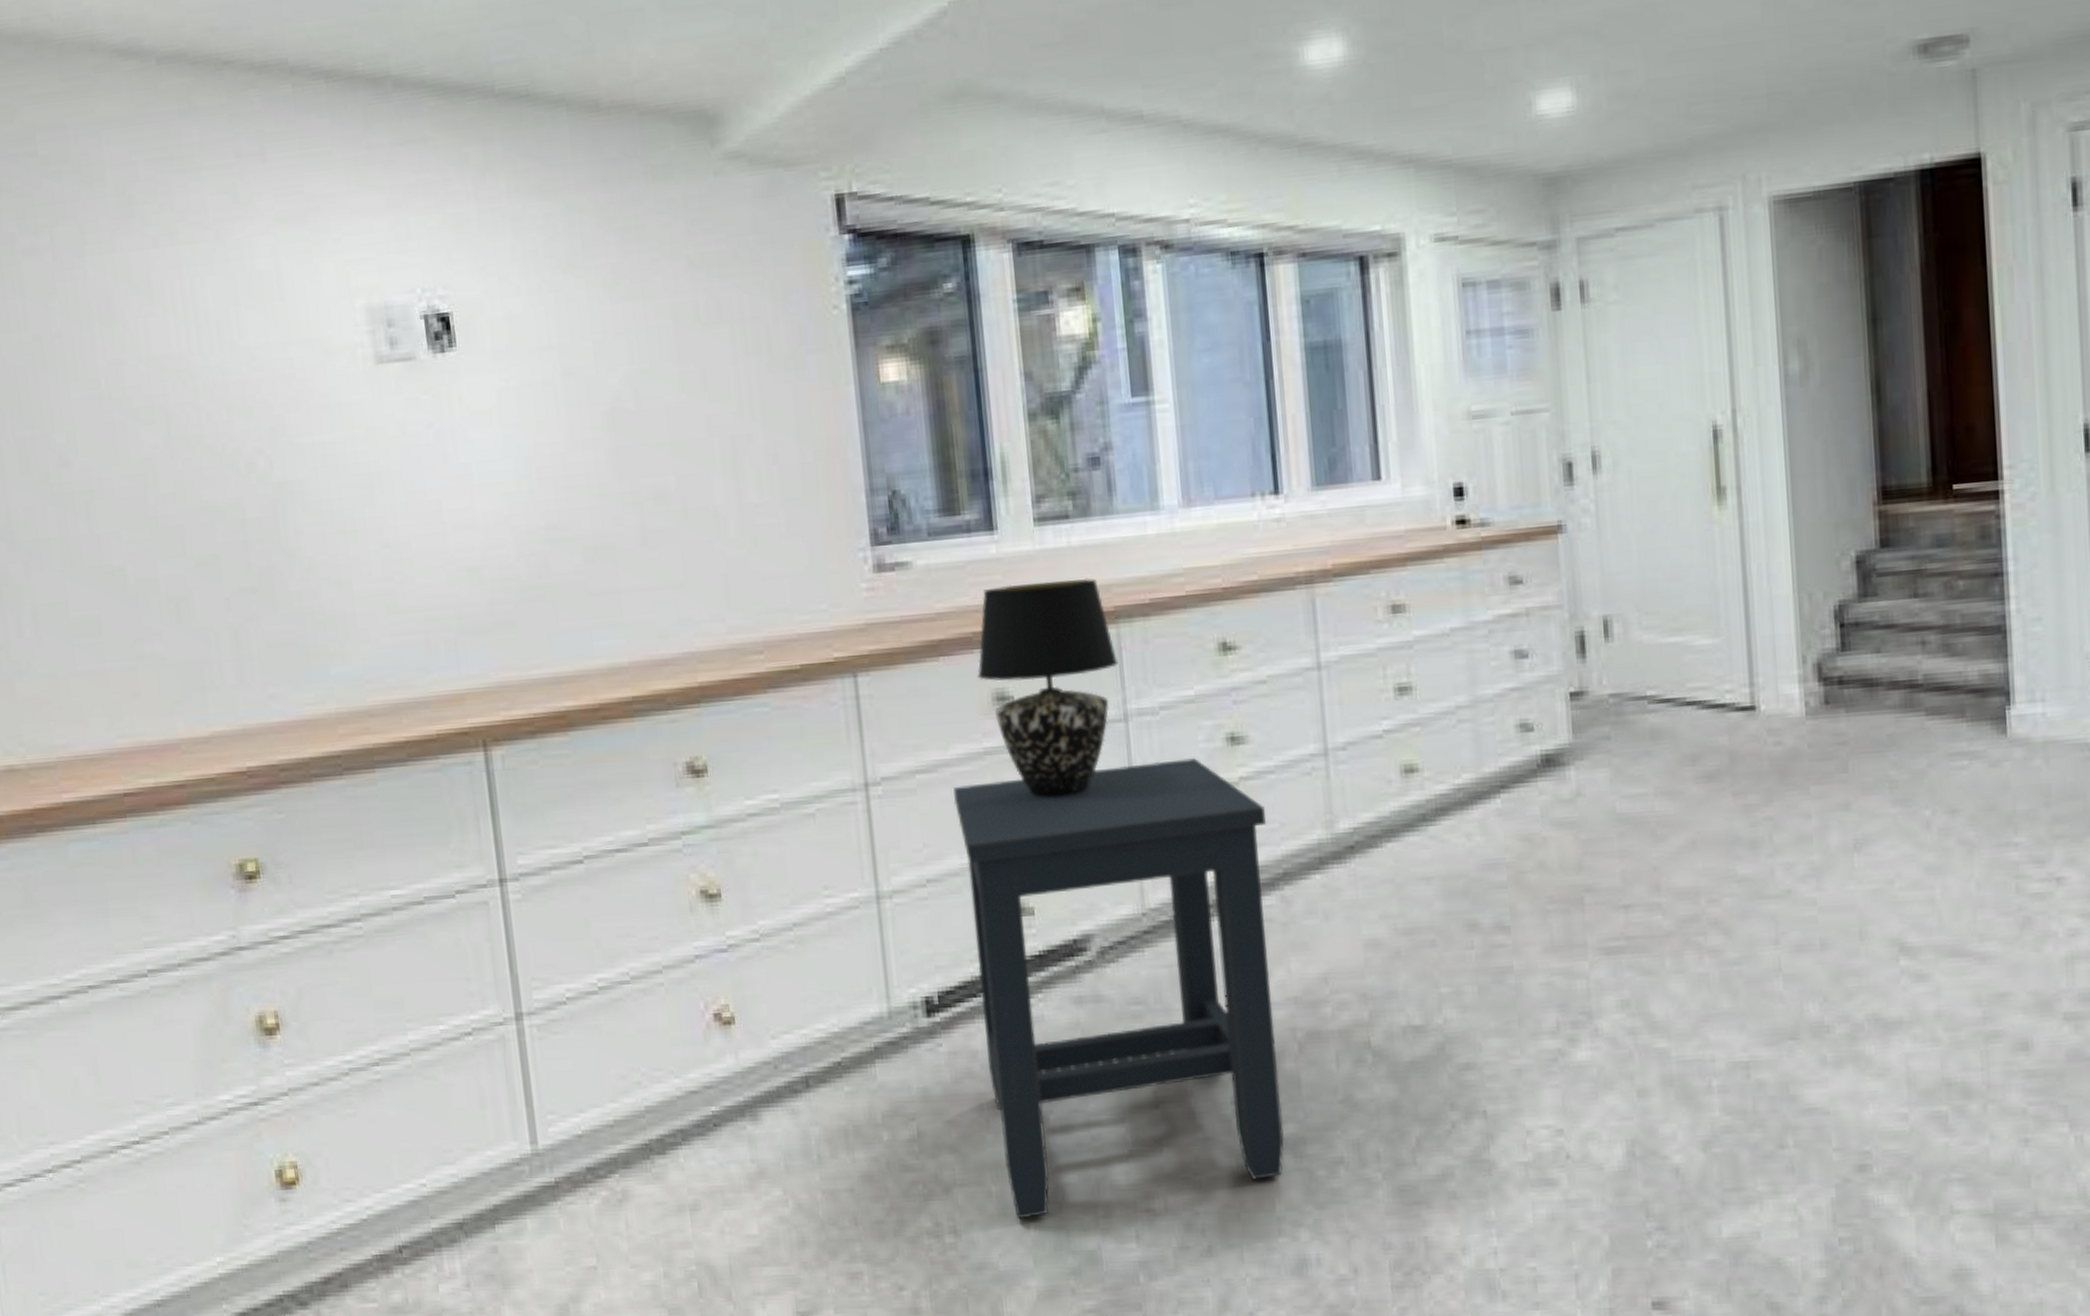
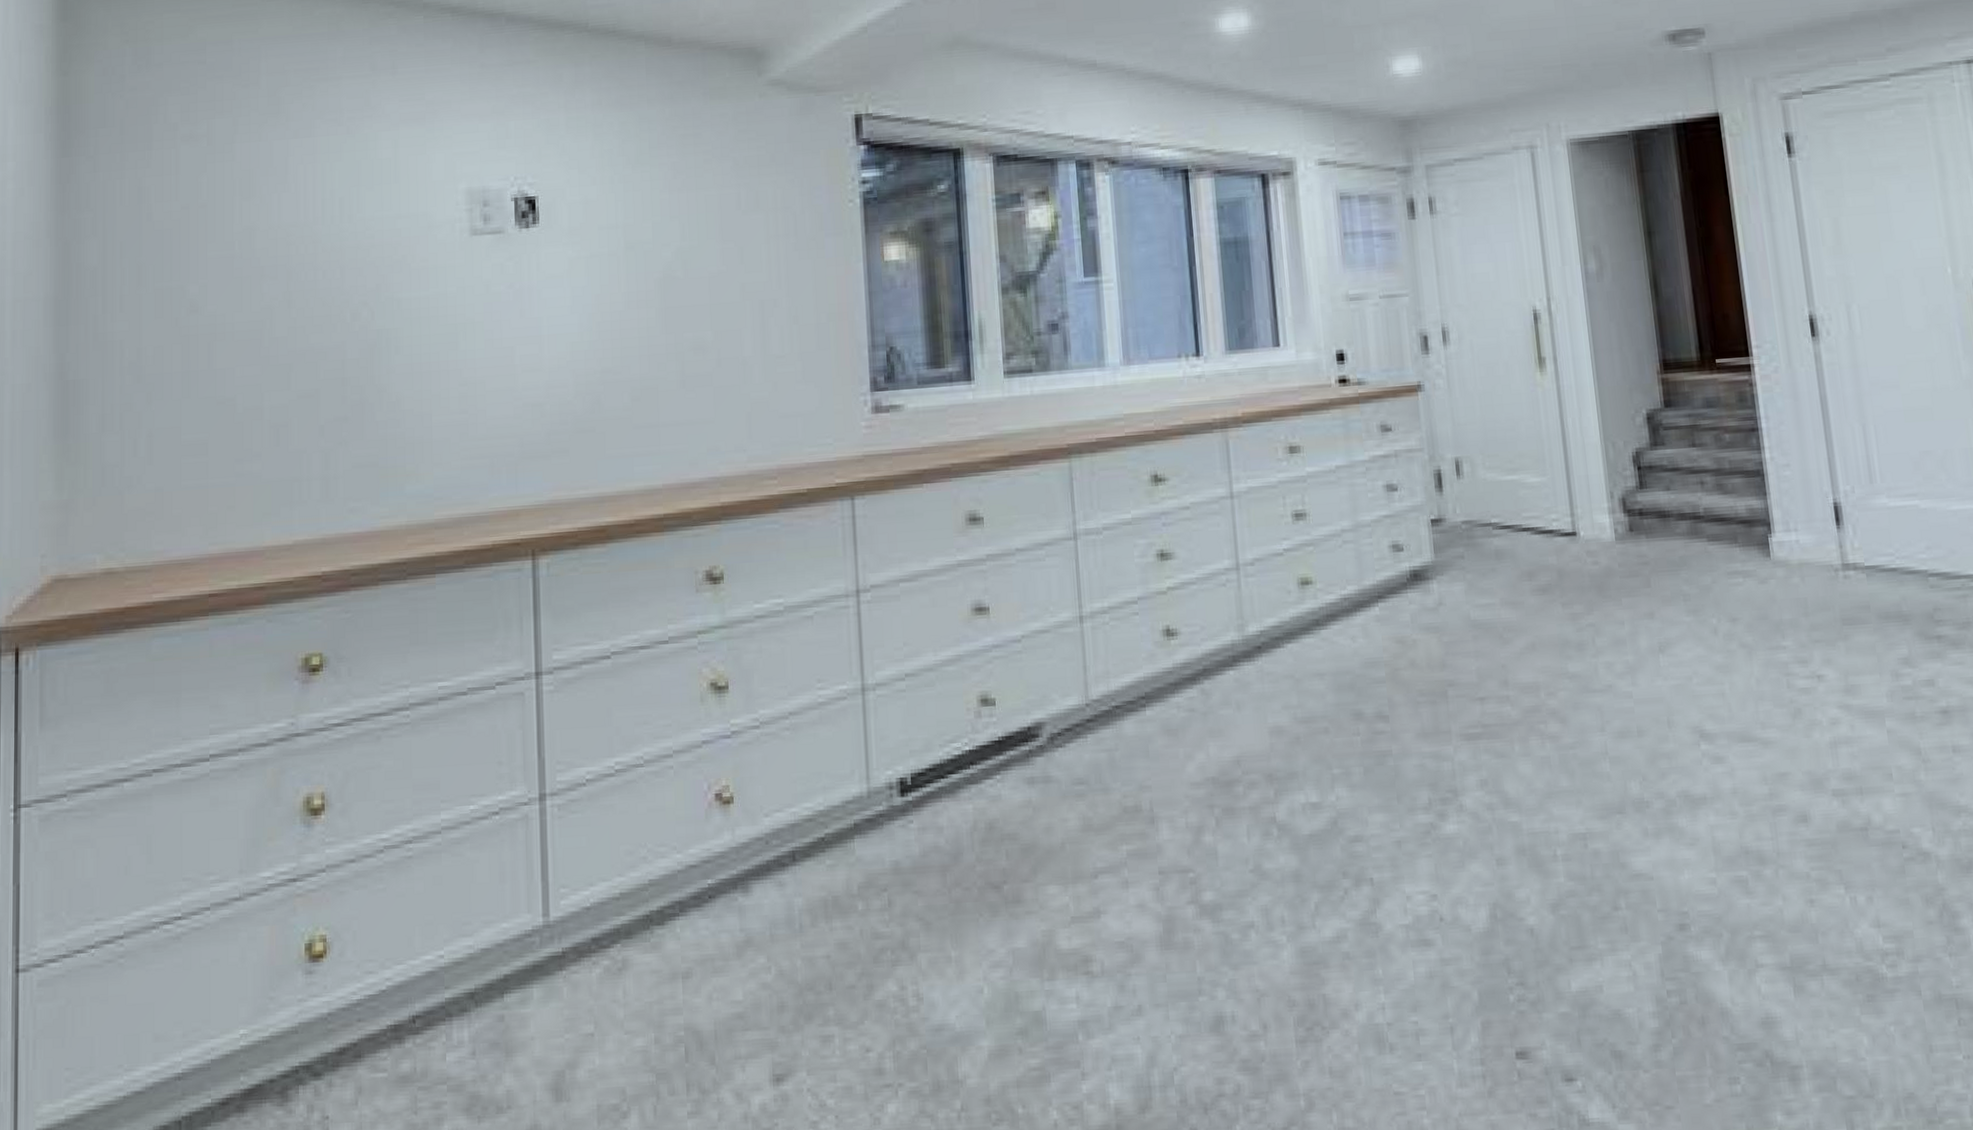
side table: present [953,757,1284,1219] -> none [930,570,1204,983]
table lamp: present [977,578,1119,798] -> none [954,420,1070,604]

